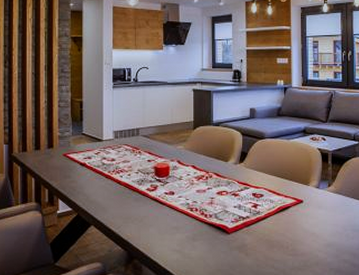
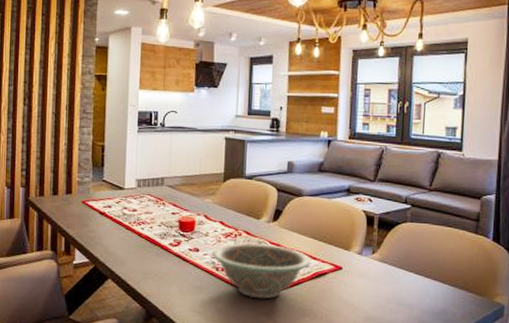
decorative bowl: none [186,183,275,234] -> present [212,242,311,299]

